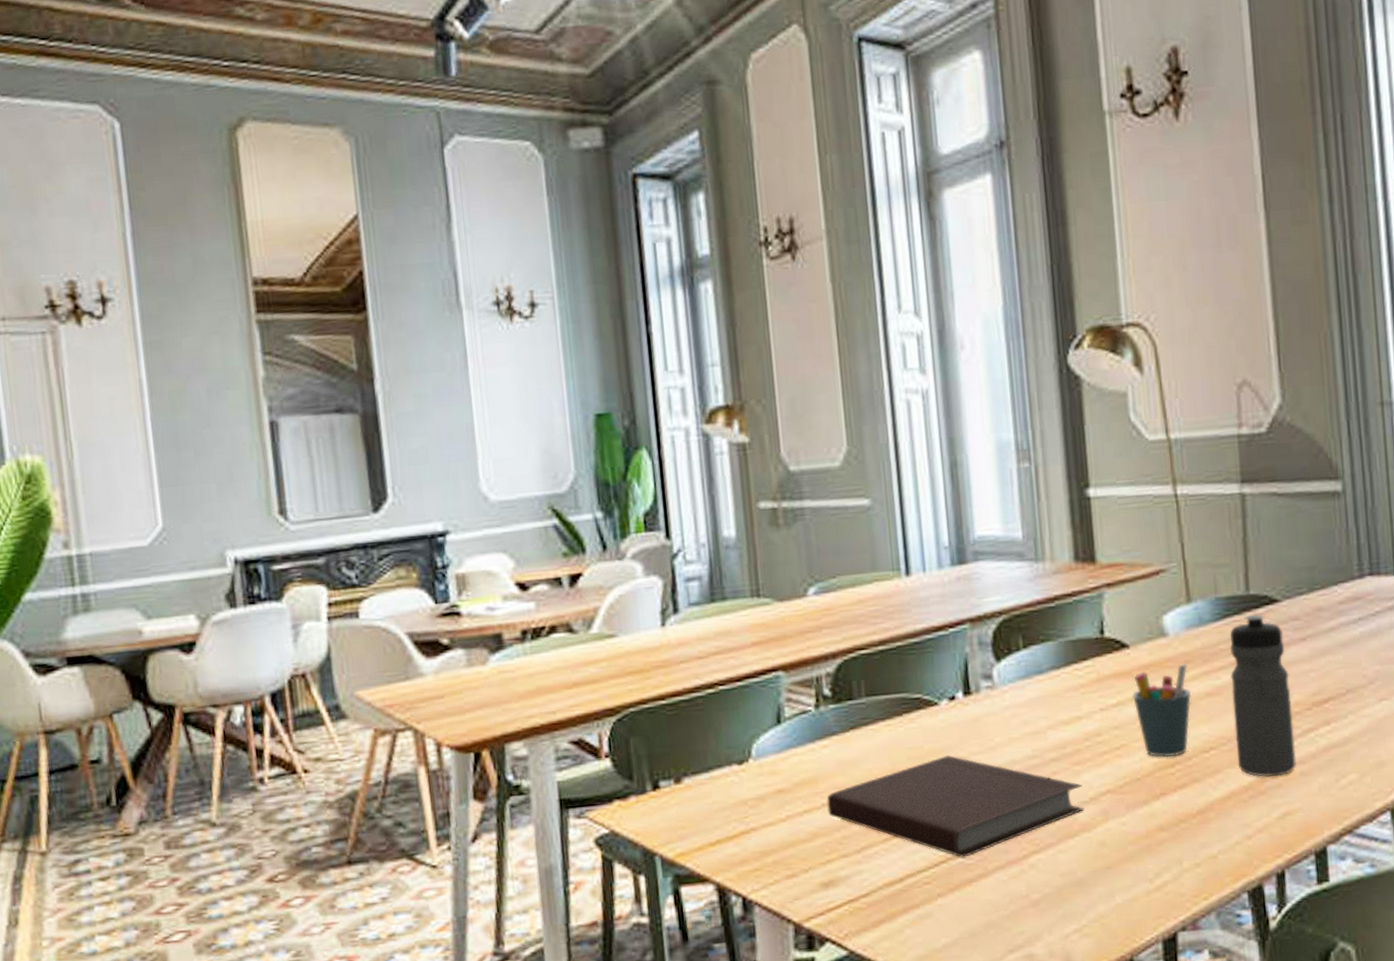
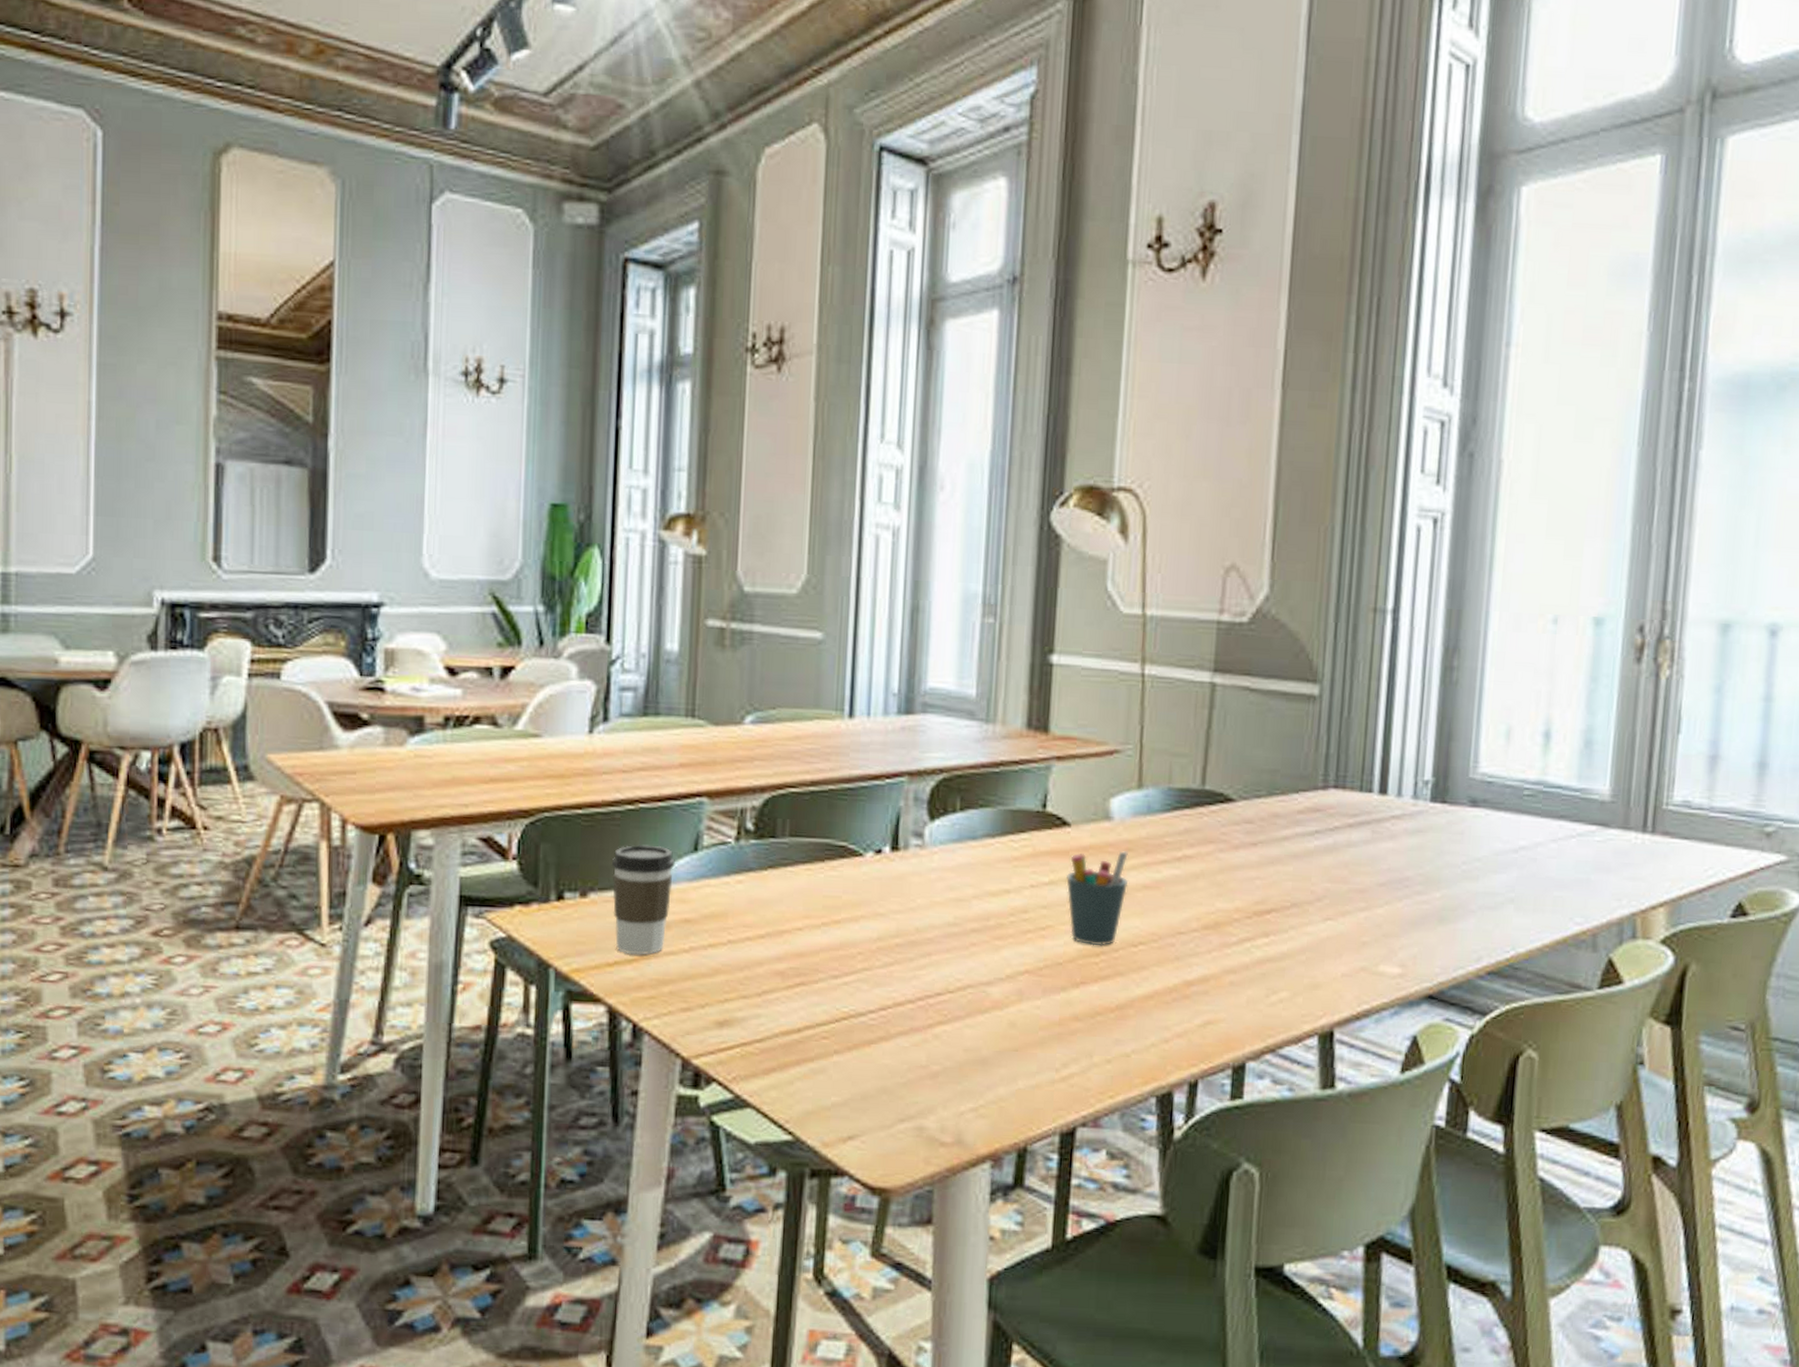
coffee cup: none [700,723,762,832] -> present [611,845,675,955]
notebook: present [827,755,1084,858] -> none [733,909,1001,1017]
water bottle: present [1229,614,1296,777] -> none [1165,810,1234,983]

